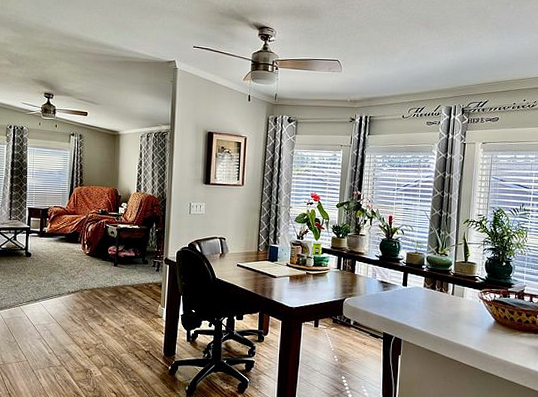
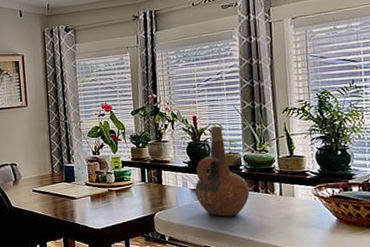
ceramic pitcher: none [382,227,428,309] -> present [195,125,250,217]

